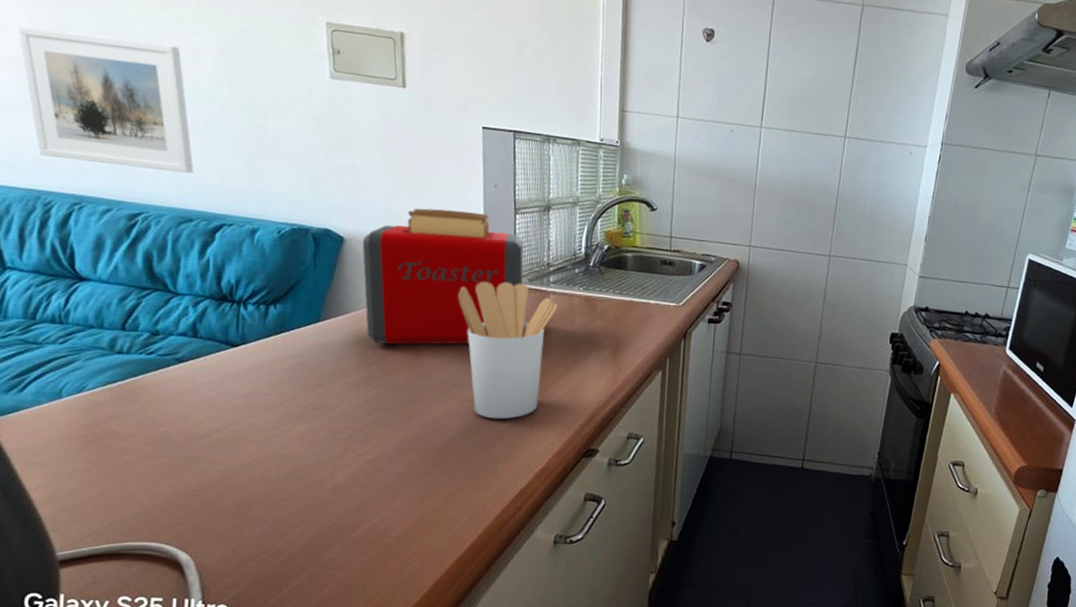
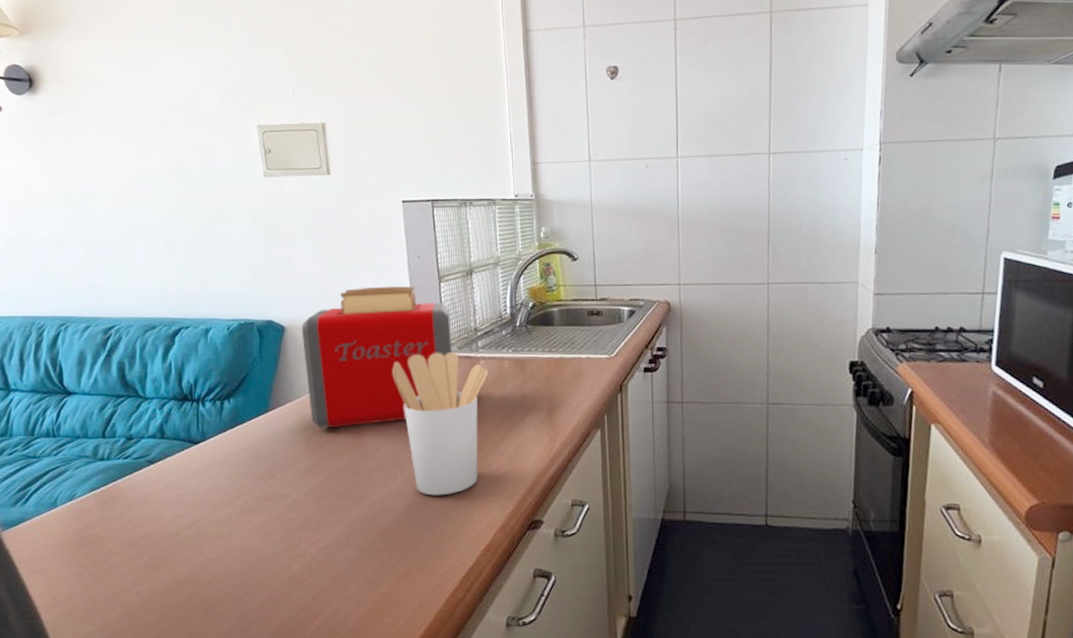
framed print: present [18,27,194,174] -> none [14,169,155,286]

